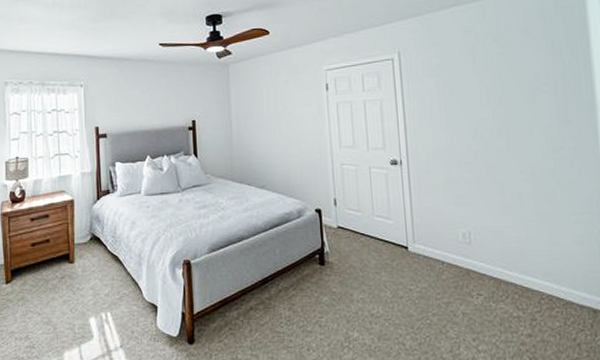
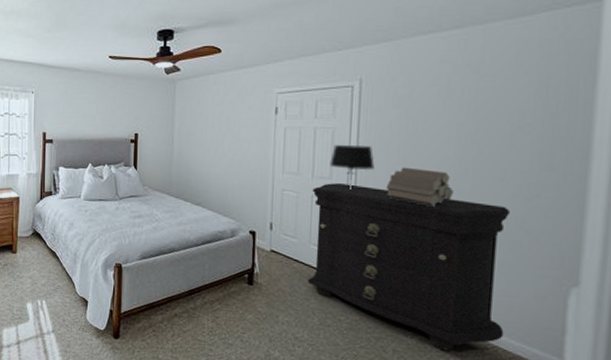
dresser: none [369,152,555,307] -> present [307,183,510,351]
table lamp: none [382,114,422,158] -> present [330,144,375,190]
log pile: none [434,131,493,168] -> present [386,167,454,208]

